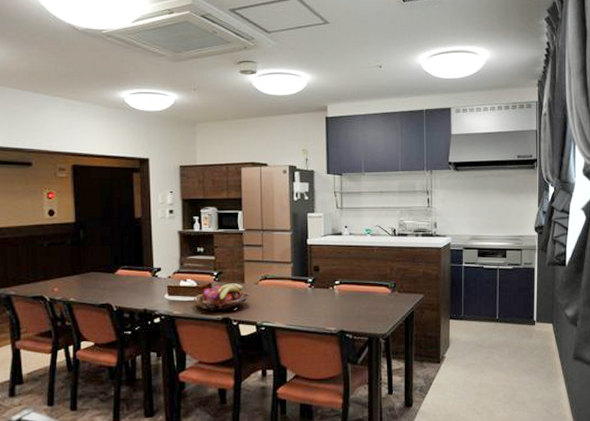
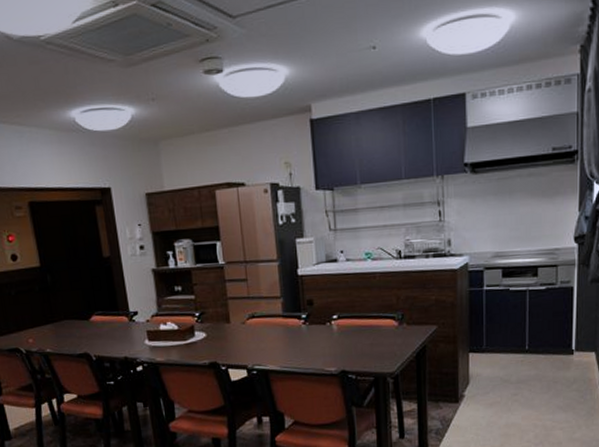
fruit basket: present [193,283,249,311] -> none [175,324,237,356]

